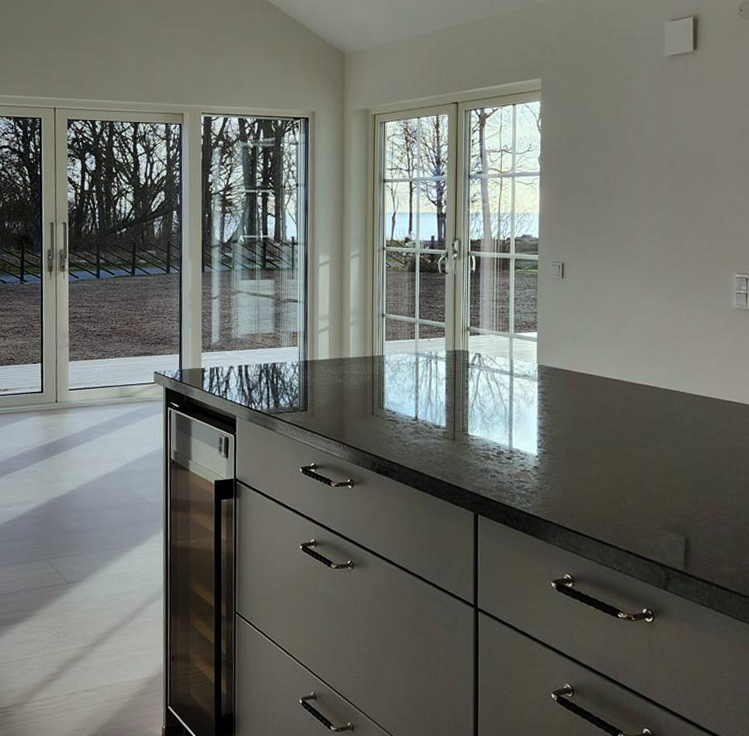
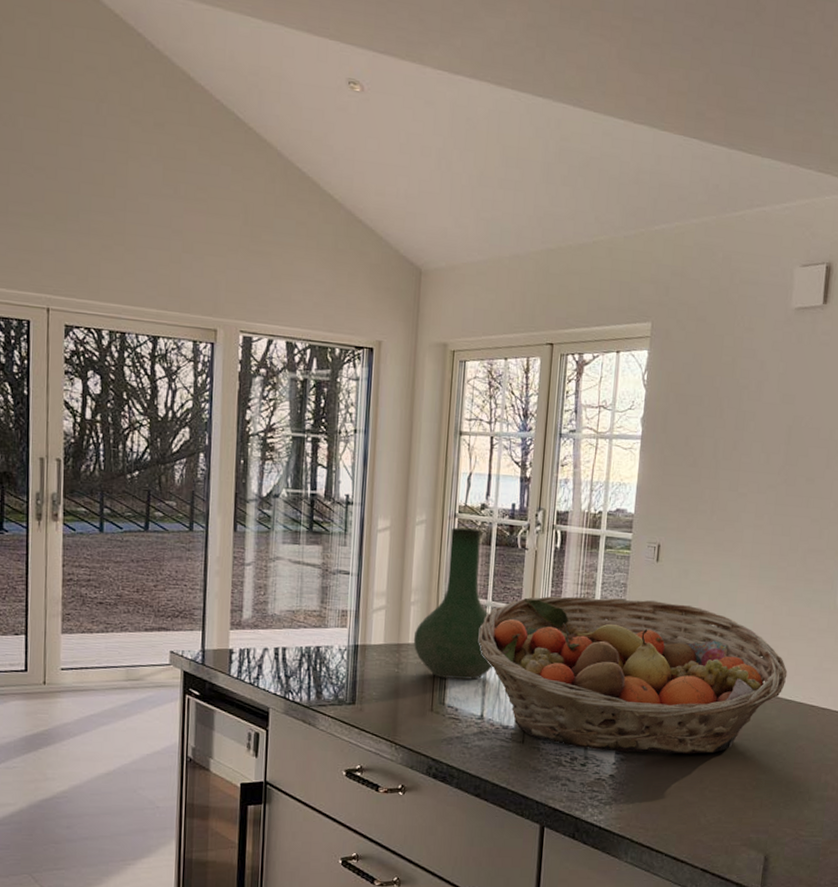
vase: none [354,258,424,387] -> present [413,527,494,680]
fruit basket: none [409,311,691,446] -> present [478,596,788,754]

